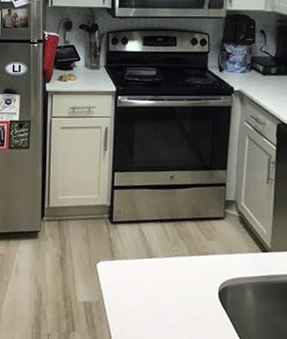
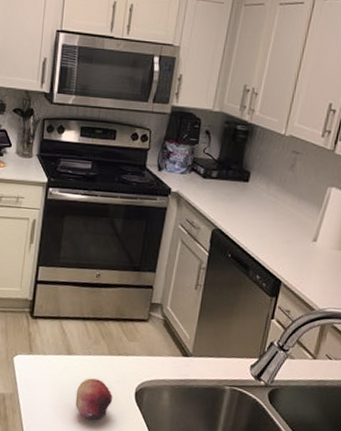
fruit: none [160,280,196,323] -> present [75,378,112,420]

